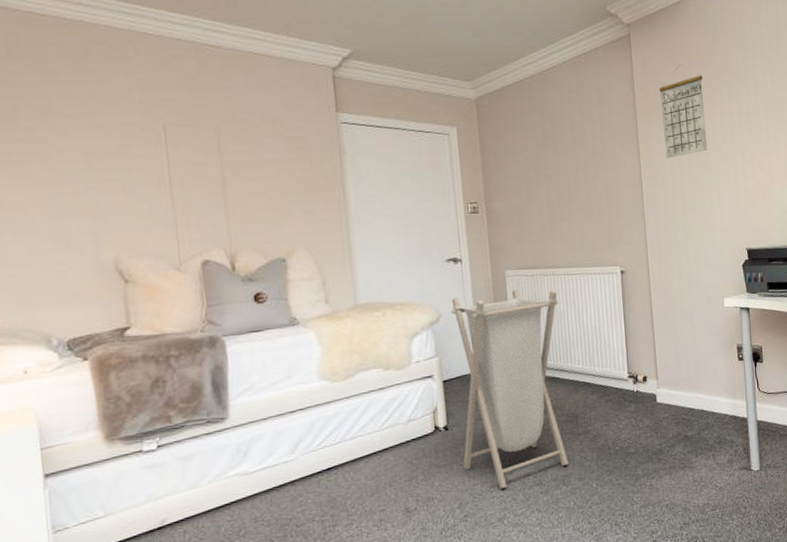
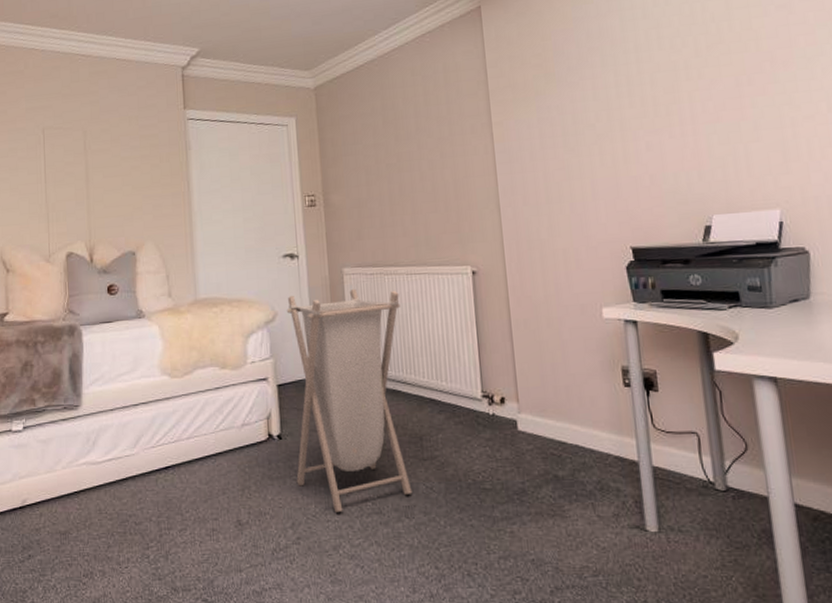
calendar: present [659,65,708,159] -> none [516,35,577,142]

